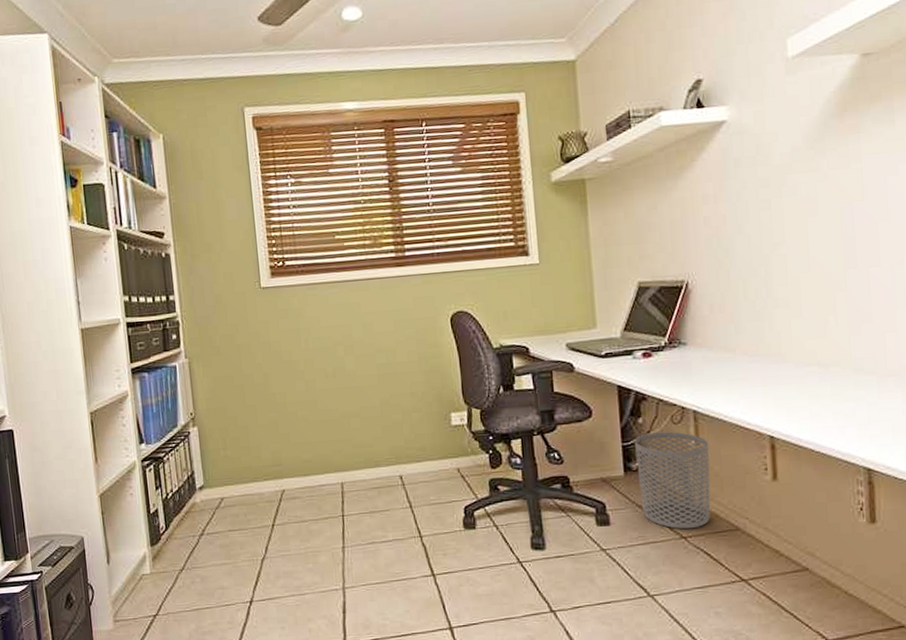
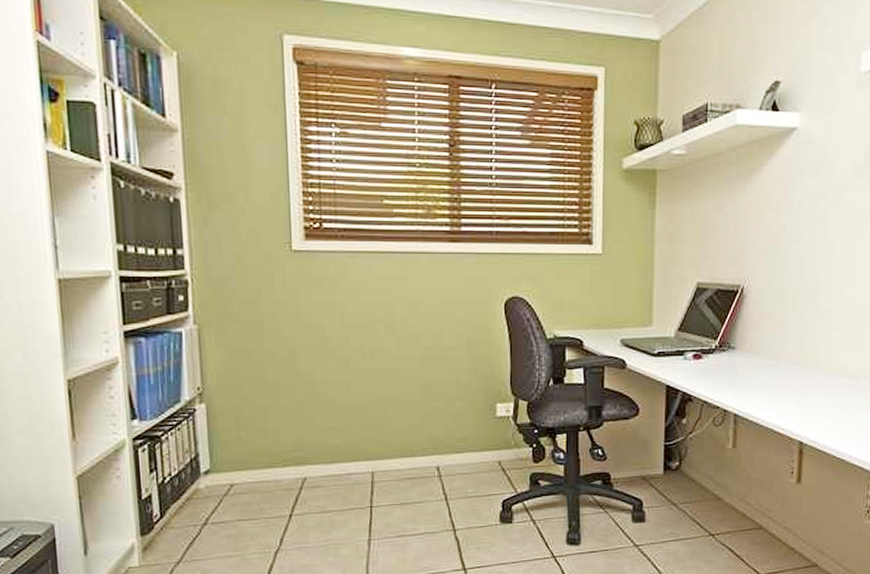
waste bin: present [635,431,711,530] -> none [676,433,745,527]

